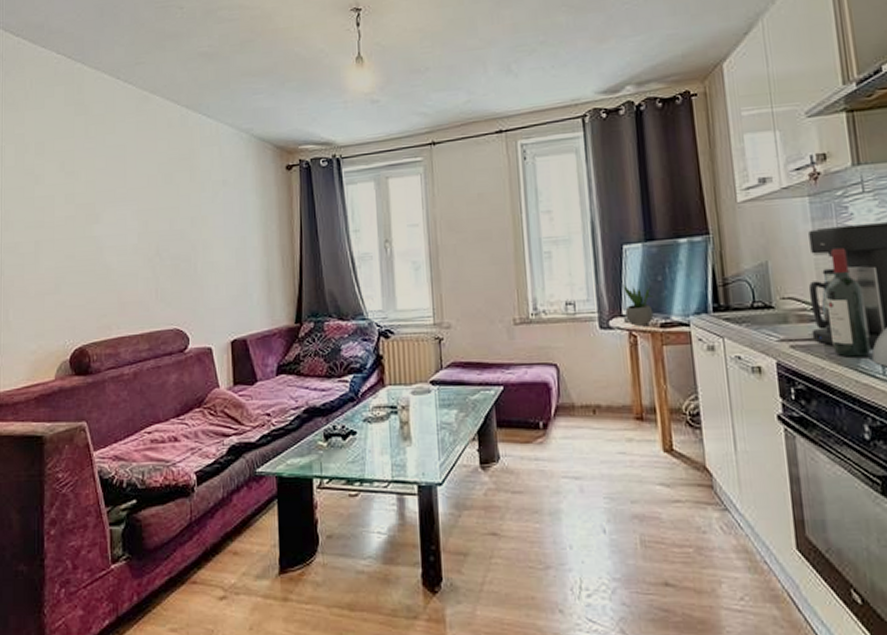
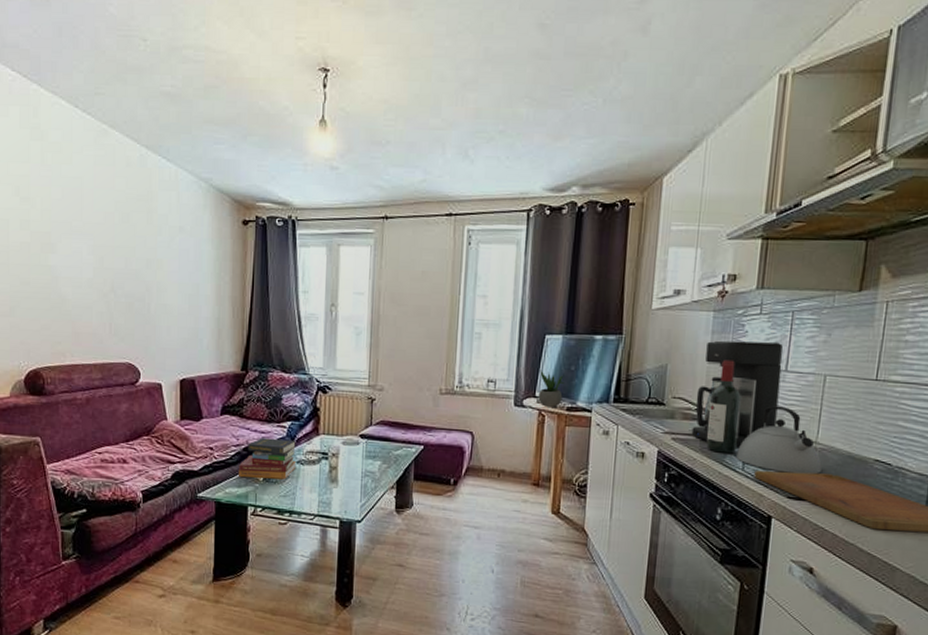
books: none [299,395,363,445] -> present [238,437,297,480]

